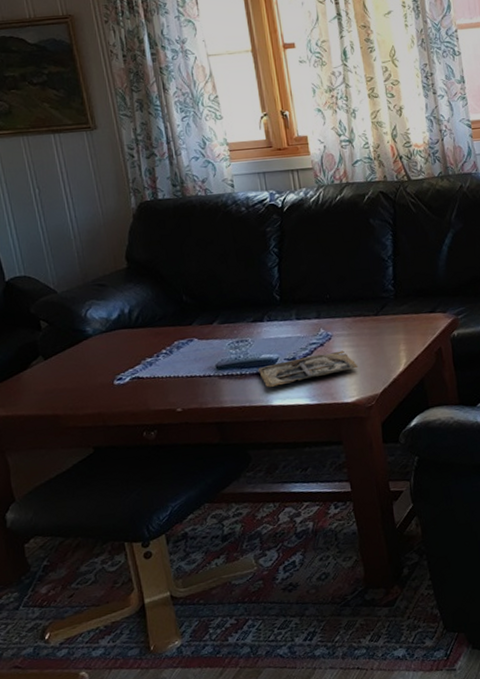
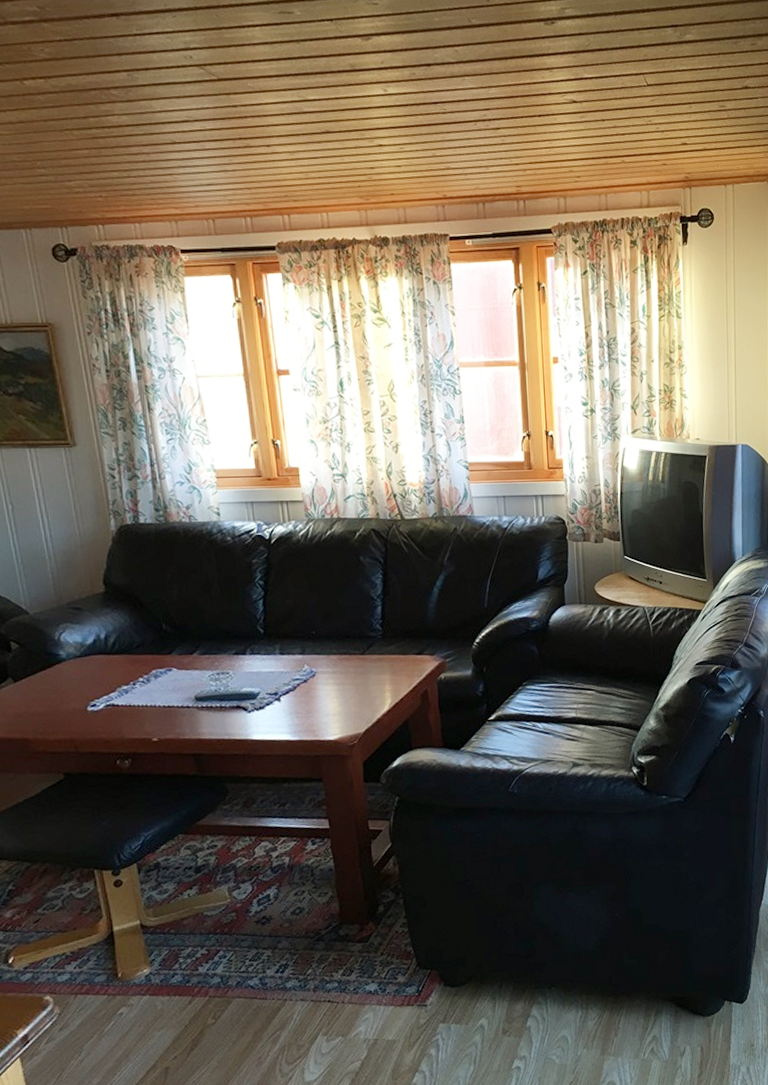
magazine: present [257,350,359,387] -> none [238,688,342,721]

